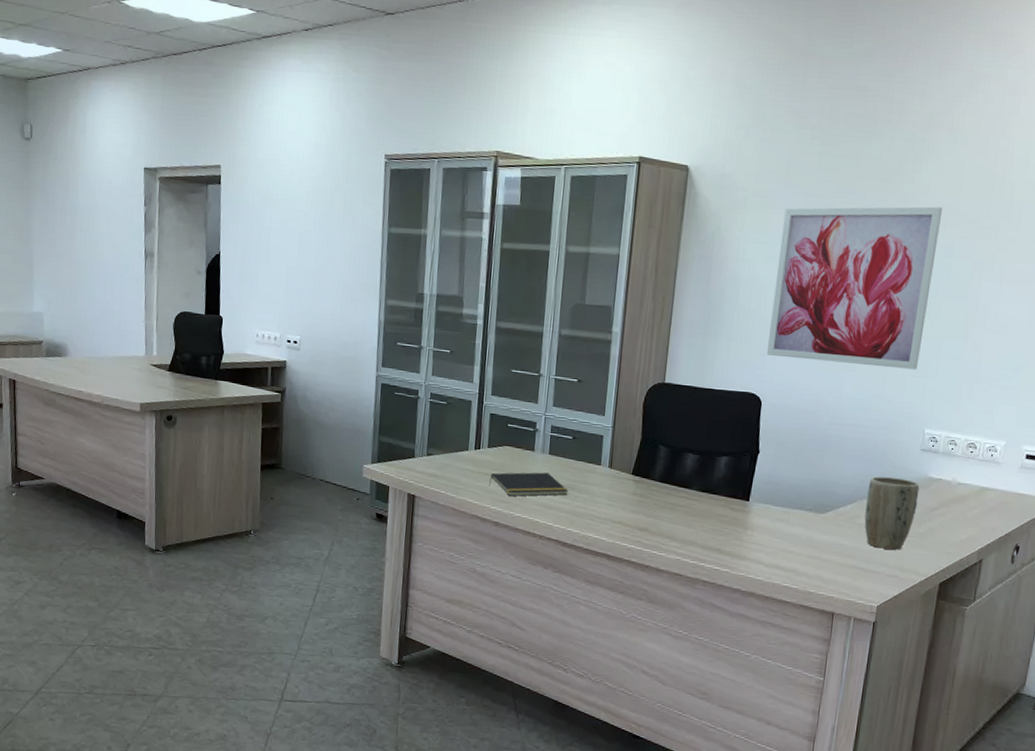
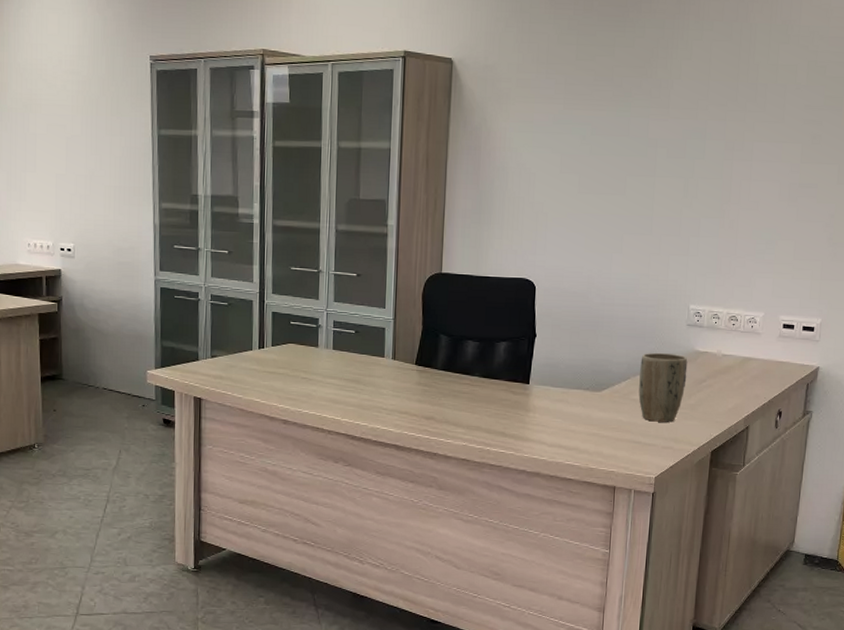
notepad: present [489,472,568,497] -> none [275,367,354,394]
wall art: present [767,206,943,370] -> none [538,91,695,249]

